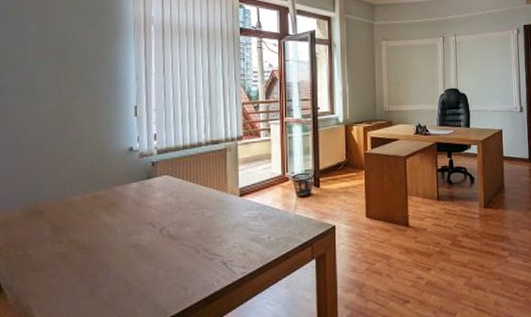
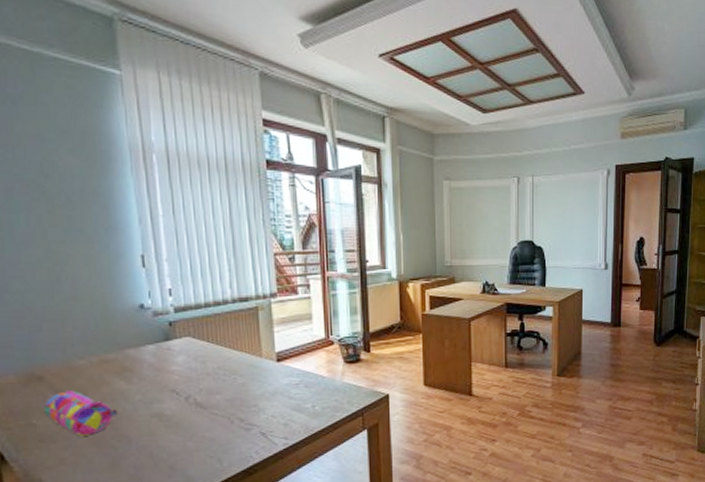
pencil case: none [40,223,101,266] -> present [44,390,117,436]

